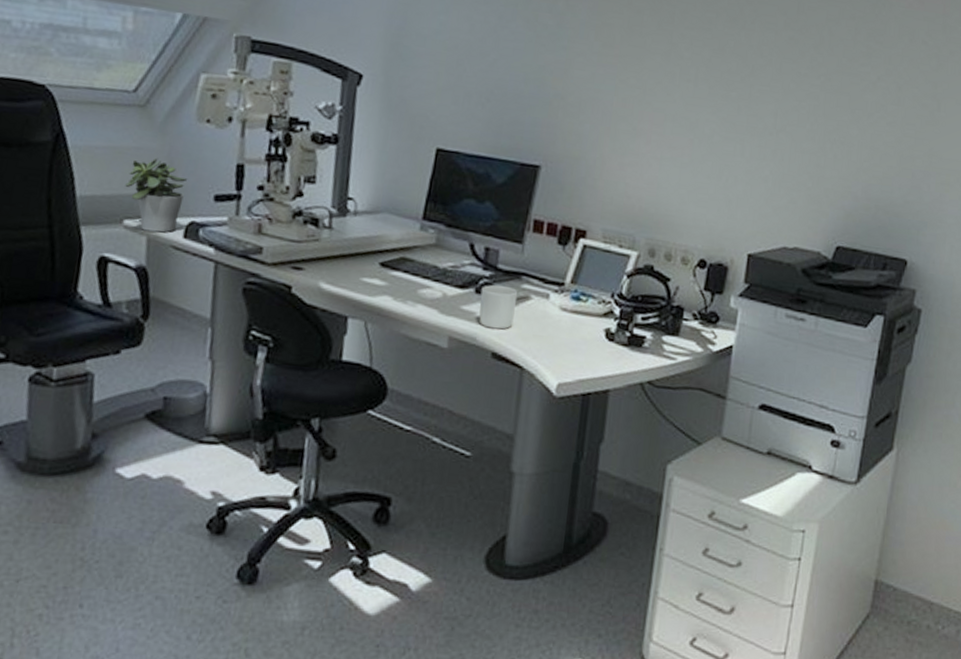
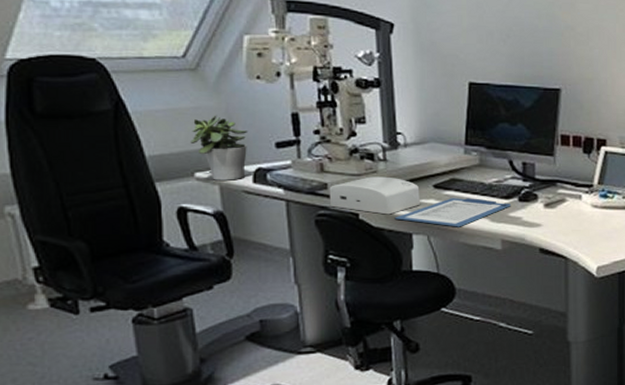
tissue dispenser: none [261,244,364,292] -> present [329,176,421,215]
clipboard: none [330,280,466,316] -> present [394,198,512,227]
mug: present [479,284,518,330] -> none [524,192,555,229]

